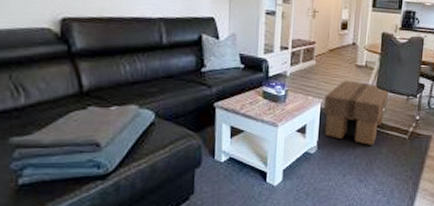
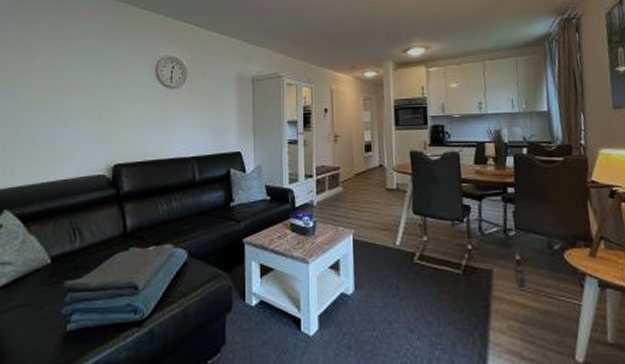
footstool: present [324,80,389,145] -> none [356,206,429,283]

